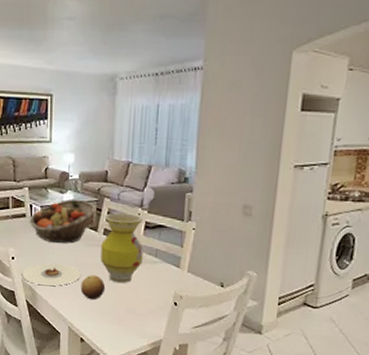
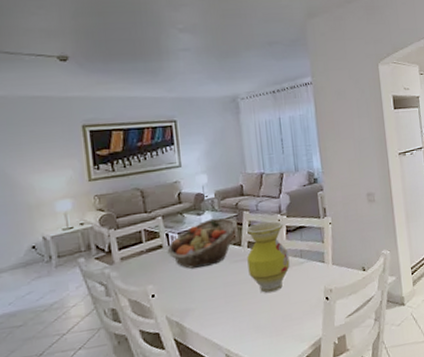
plate: present [23,263,81,286] -> none [166,288,231,318]
fruit: present [80,275,106,300] -> none [232,291,259,319]

